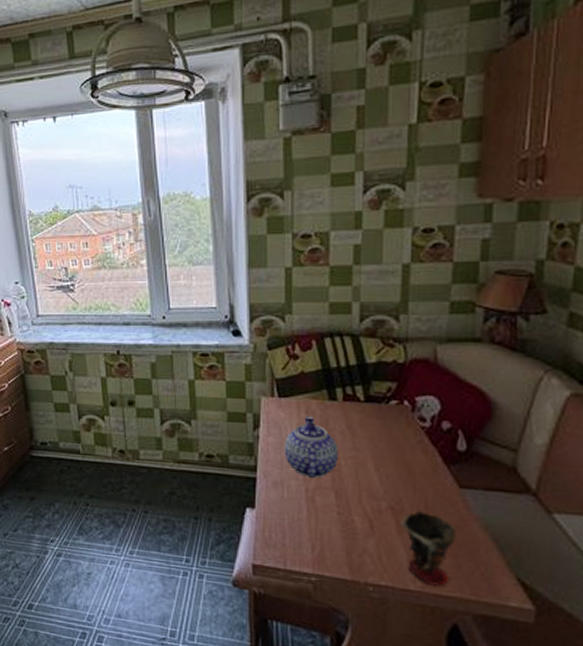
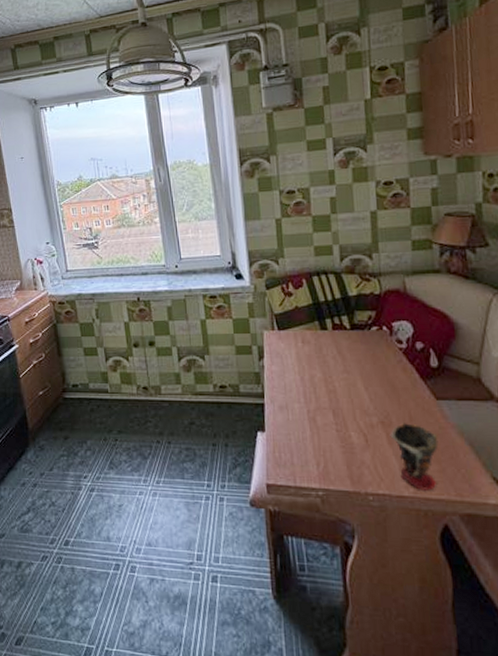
teapot: present [284,415,339,478] -> none [286,345,333,400]

